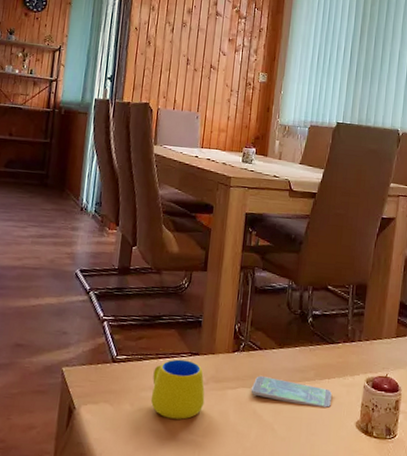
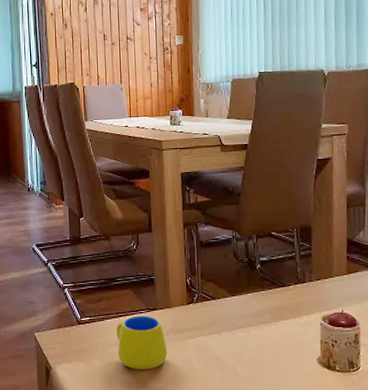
smartphone: present [250,376,332,408] -> none [210,324,290,347]

